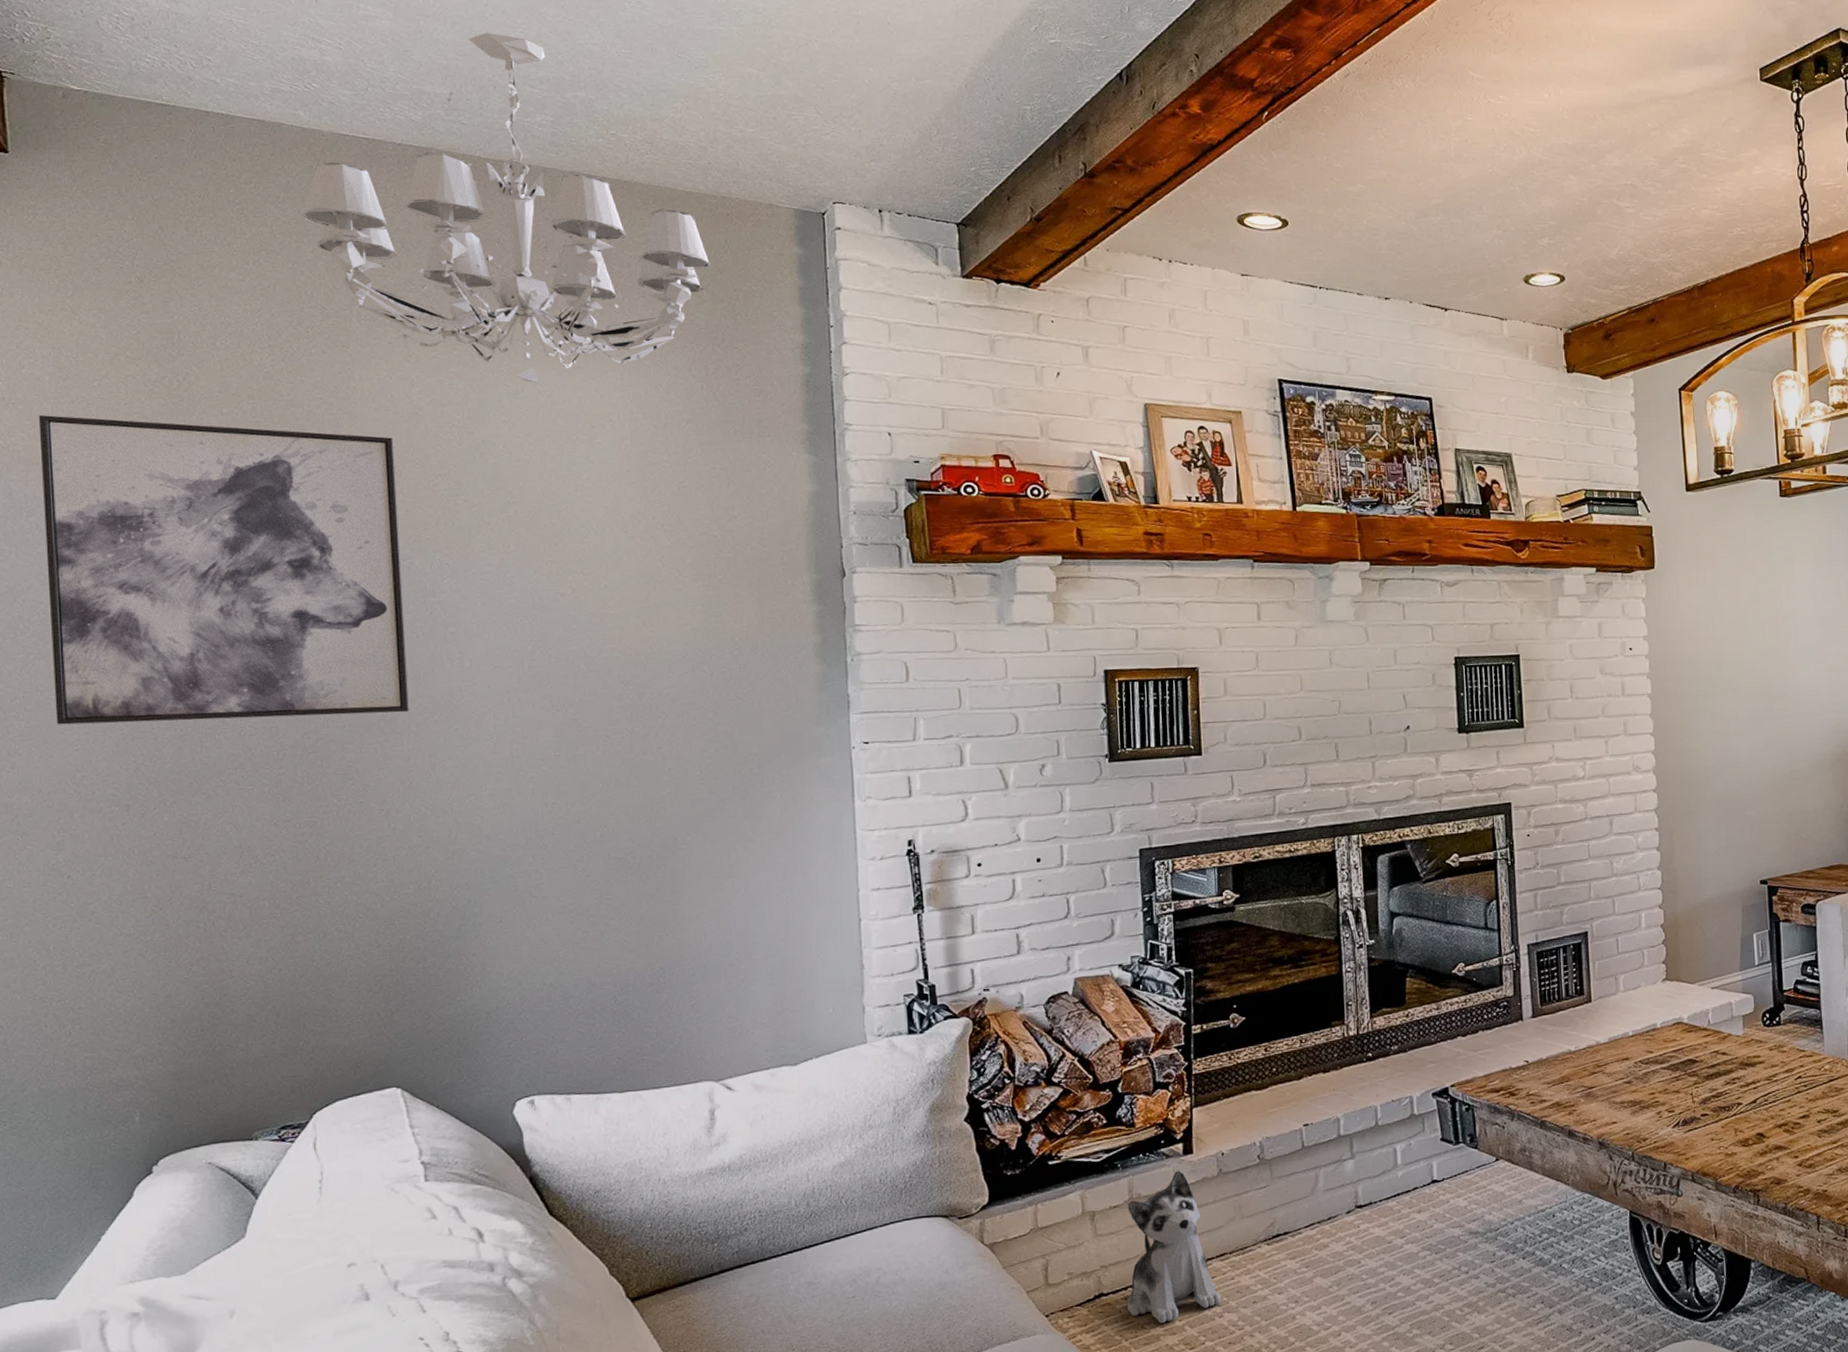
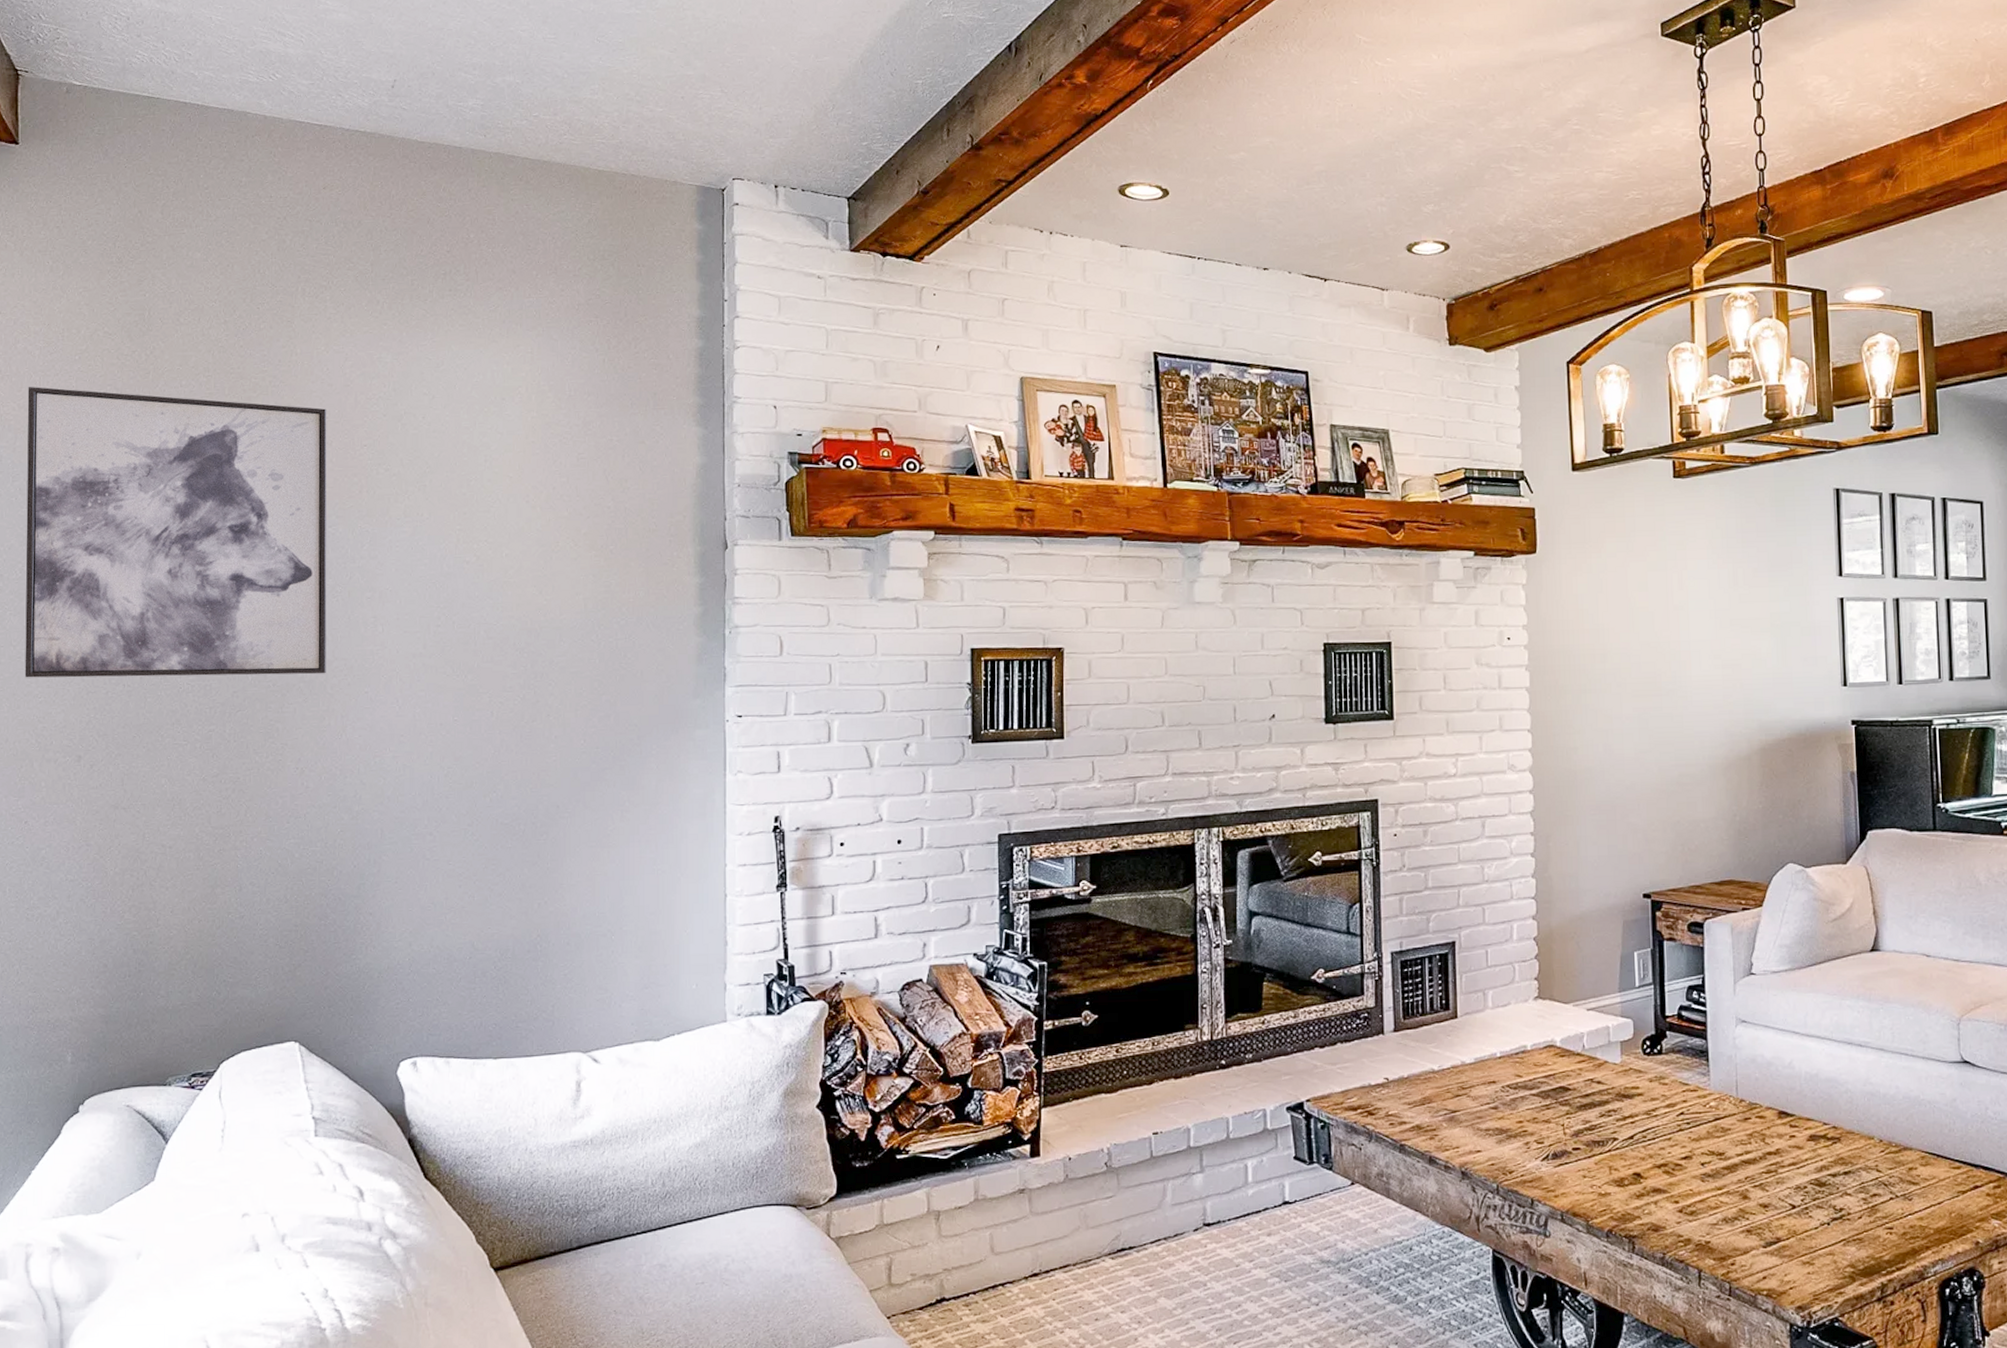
chandelier: present [302,32,710,384] -> none [260,22,617,358]
plush toy: present [1126,1170,1221,1323] -> none [967,1173,1062,1334]

